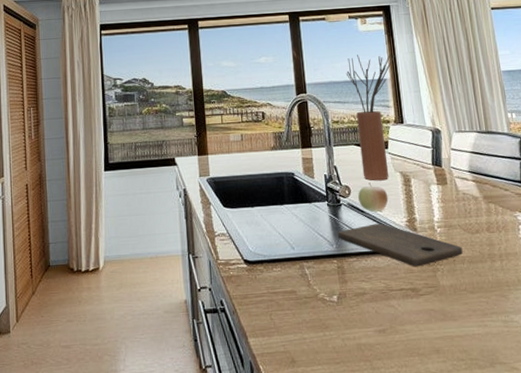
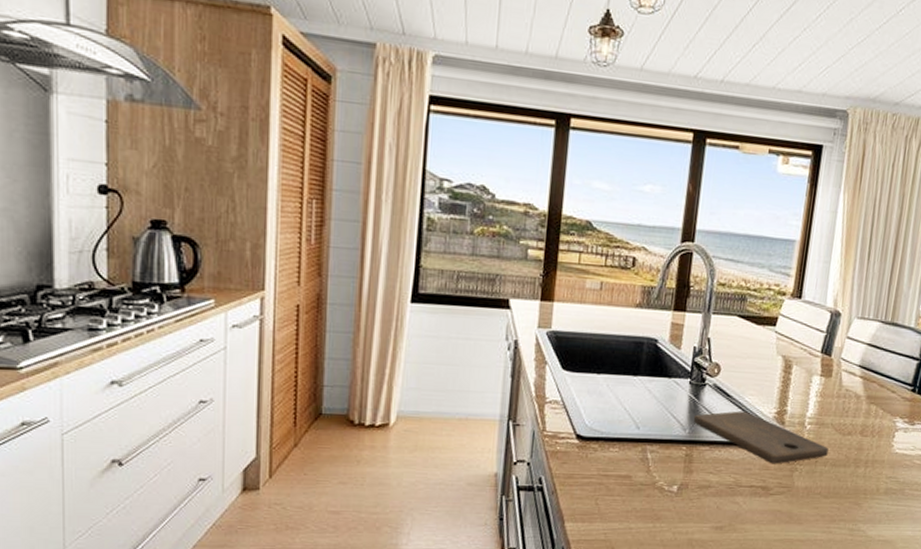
vase: present [345,54,395,181] -> none [739,203,812,363]
fruit: present [358,182,389,212] -> none [727,362,762,398]

